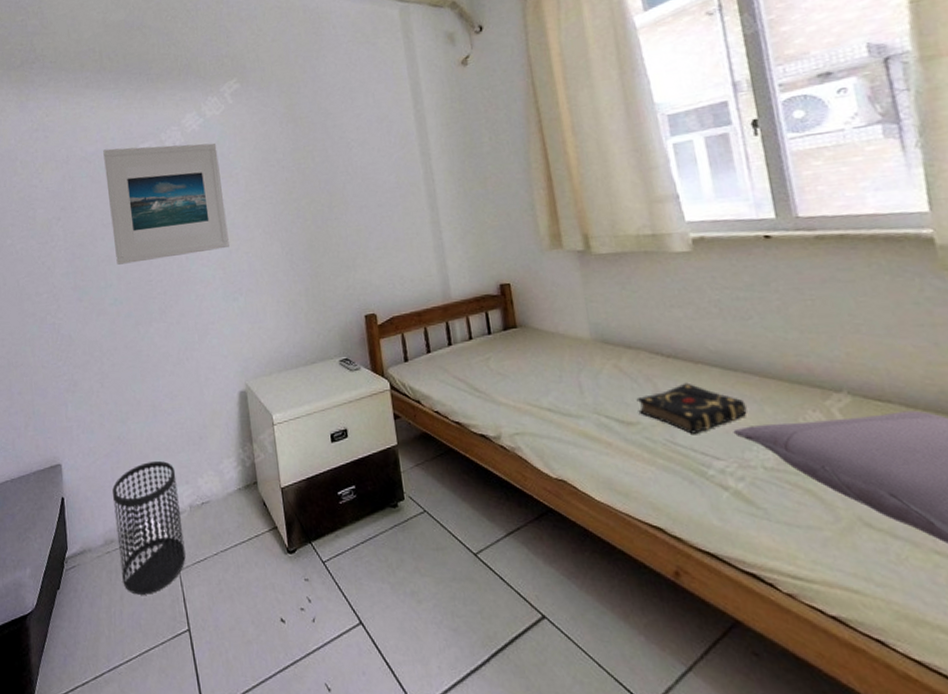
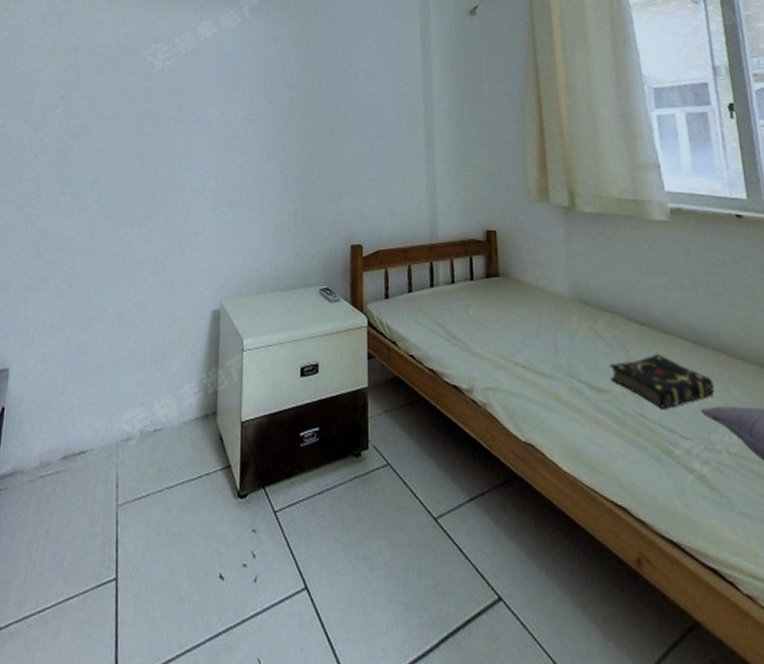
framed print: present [103,143,229,265] -> none [108,44,228,161]
wastebasket: present [112,460,186,595] -> none [52,376,132,532]

